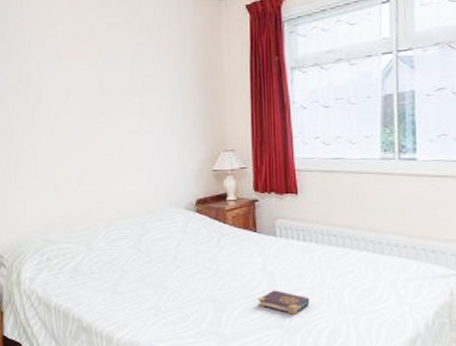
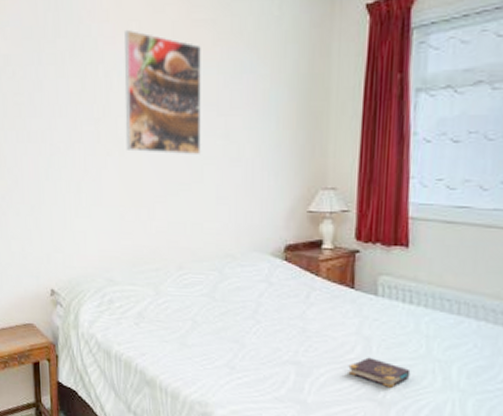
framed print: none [53,32,121,130] -> present [125,29,201,156]

